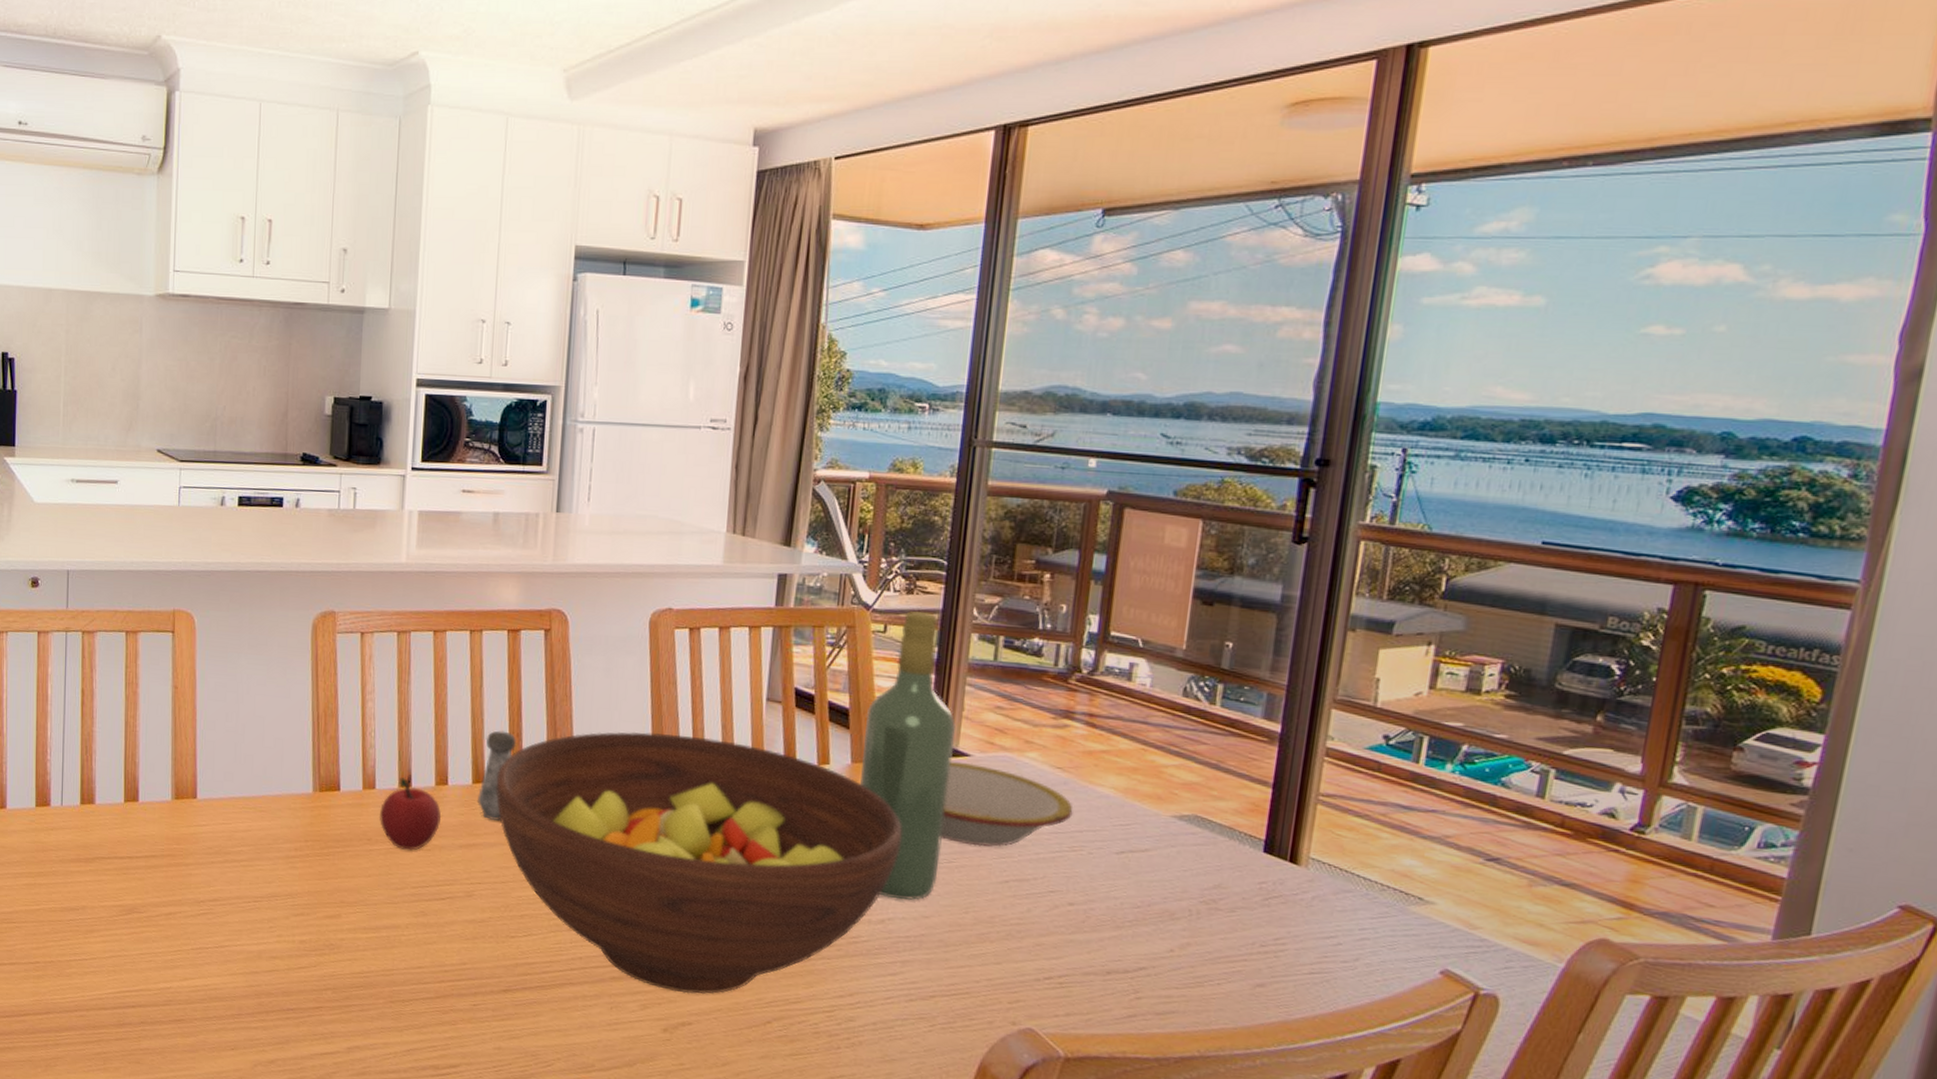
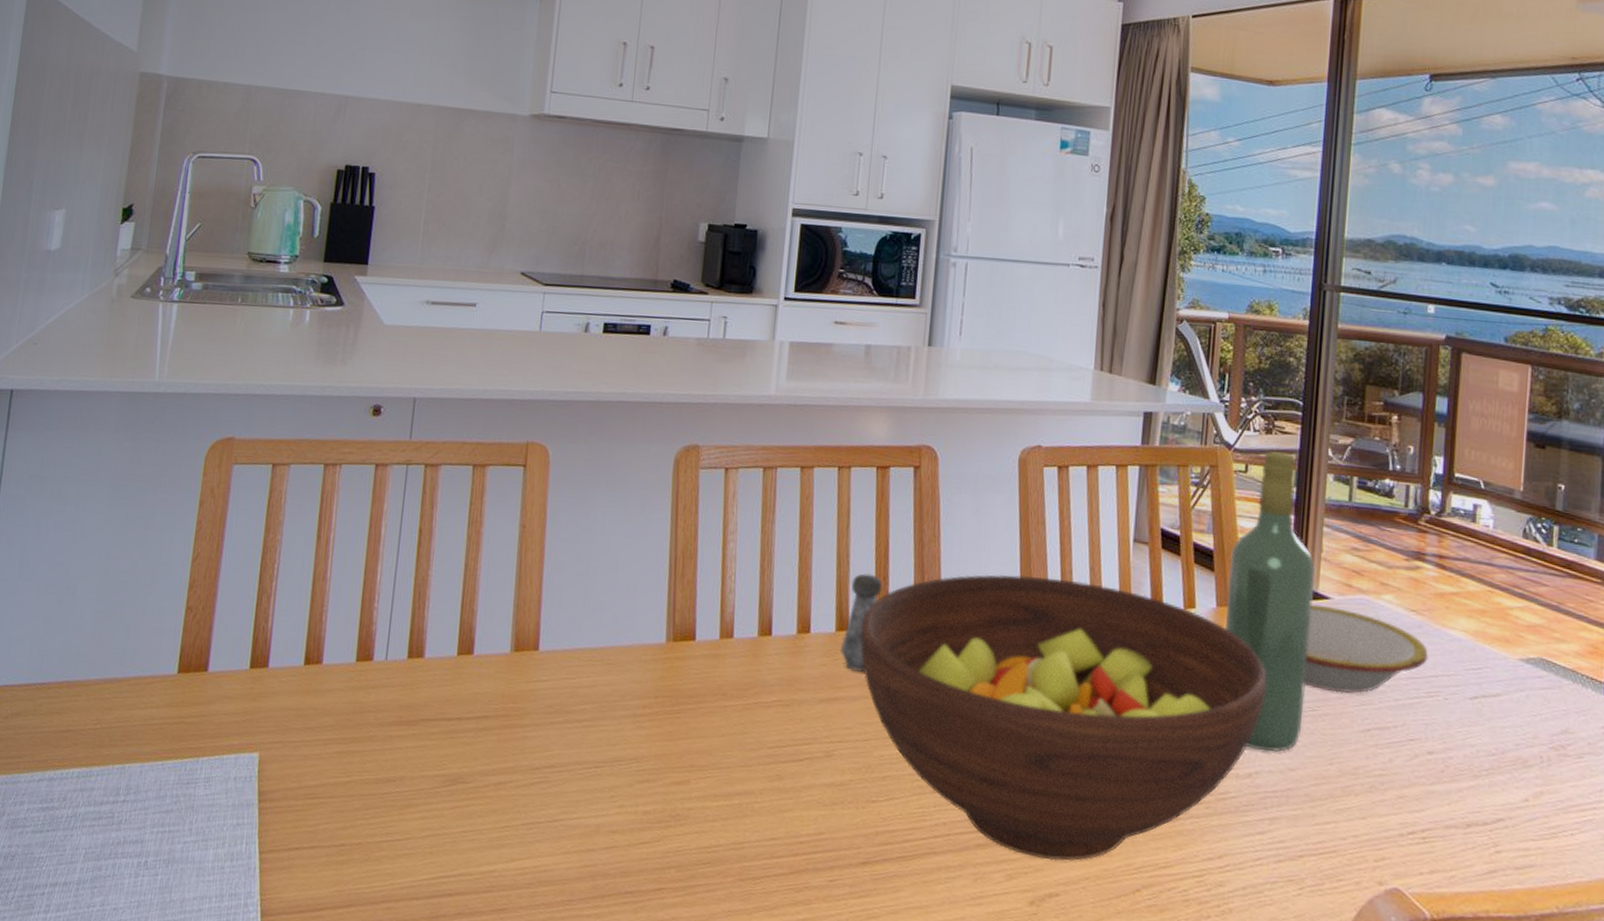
apple: present [379,775,442,851] -> none [735,622,803,706]

